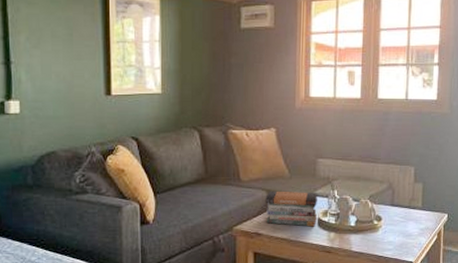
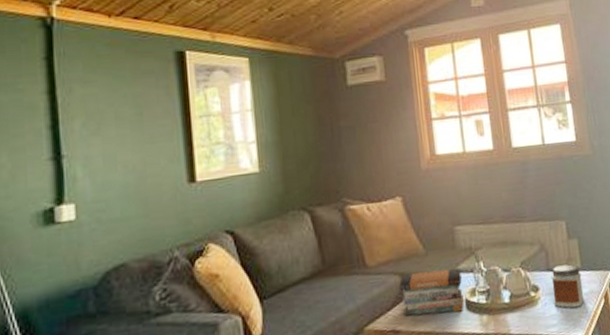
jar: none [393,203,421,239] -> present [551,264,585,309]

